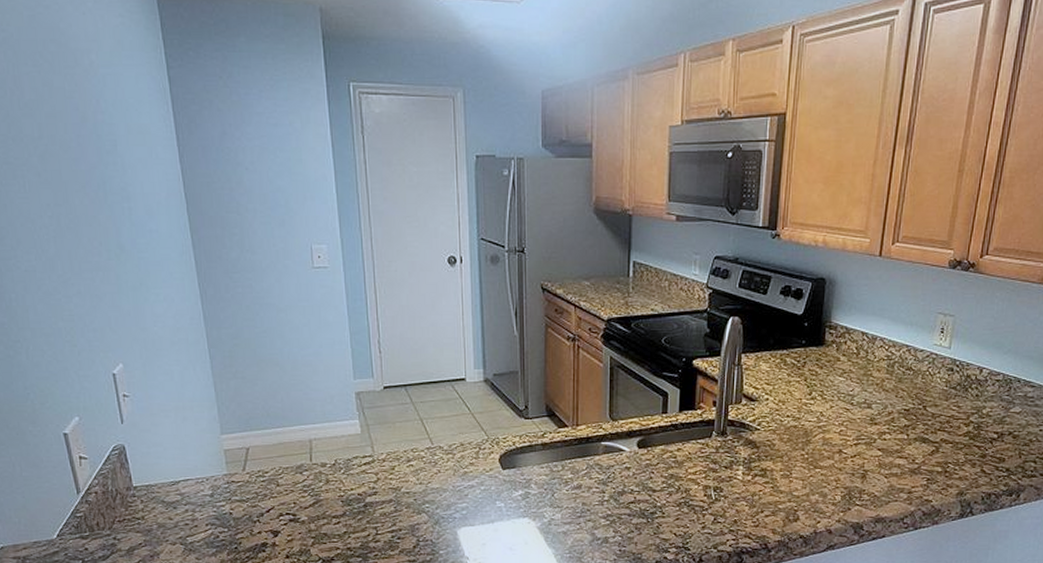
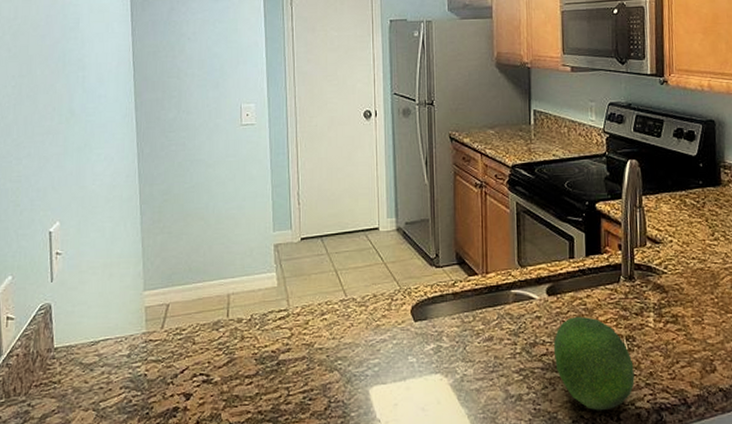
fruit: none [642,468,719,553] -> present [554,316,635,411]

